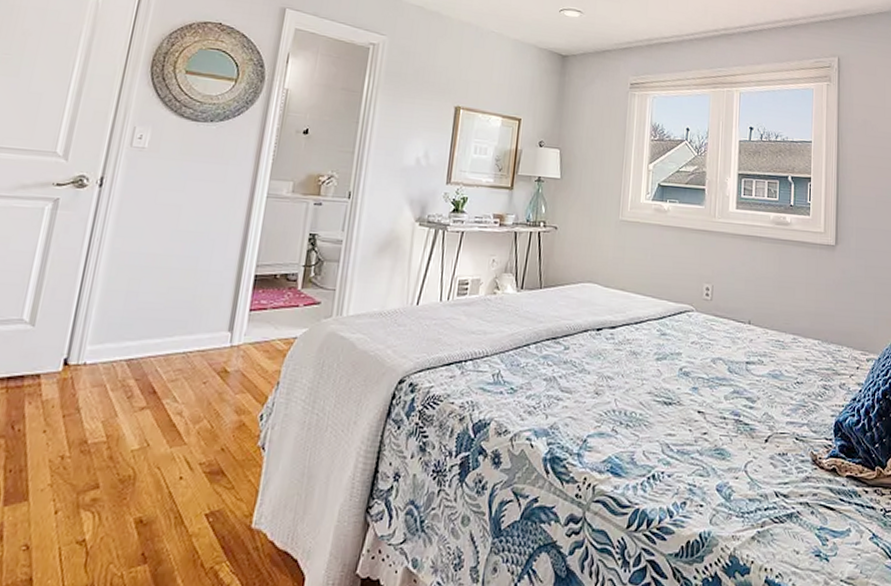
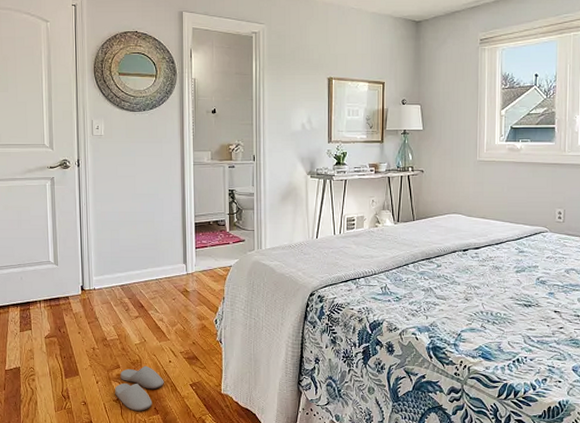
slippers: none [82,484,166,559] -> present [115,365,164,411]

